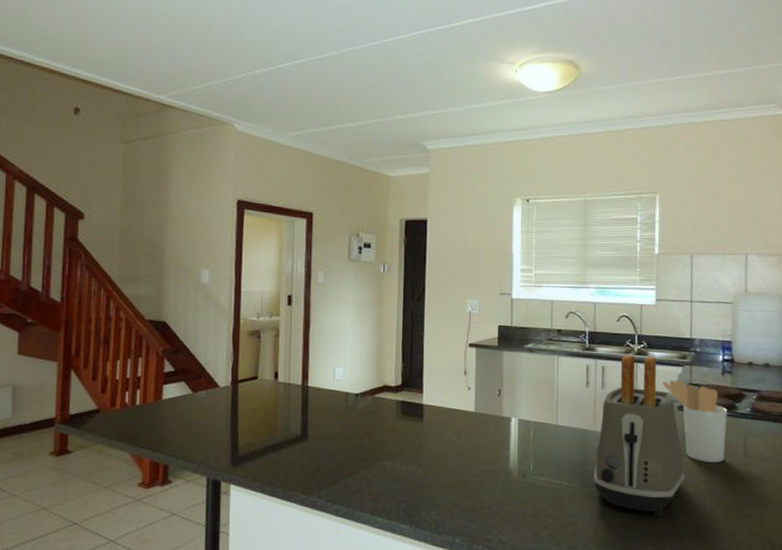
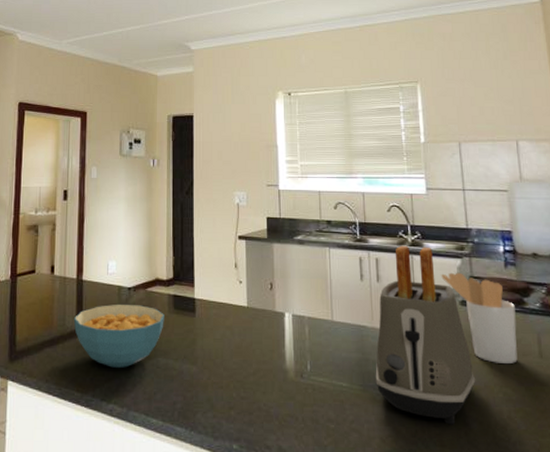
cereal bowl: none [298,410,392,471] -> present [73,305,164,368]

